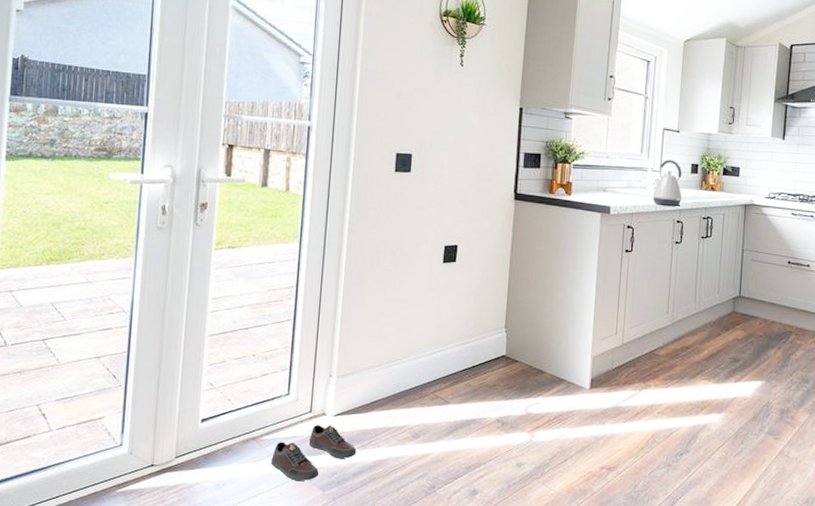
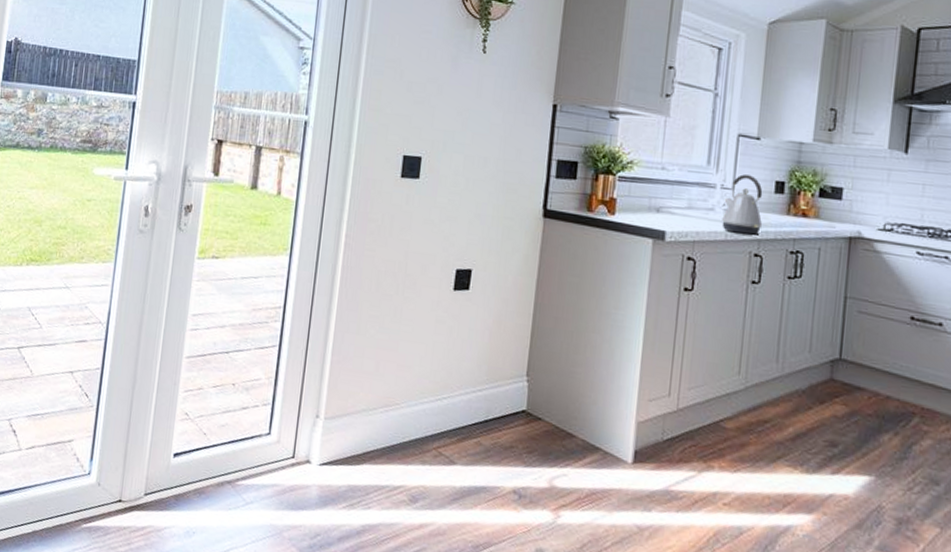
shoe: present [270,424,357,481] -> none [246,473,344,540]

